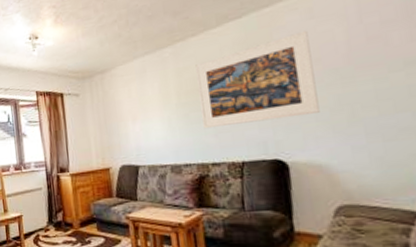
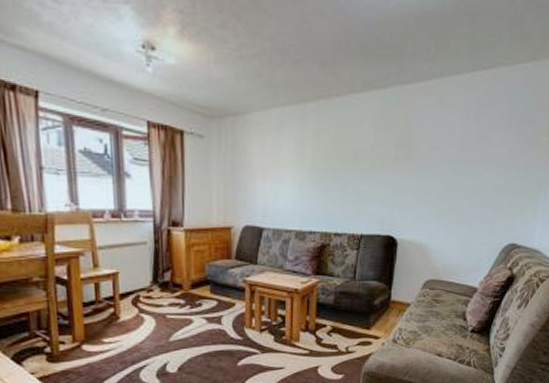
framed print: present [195,30,320,129] -> none [333,116,436,199]

